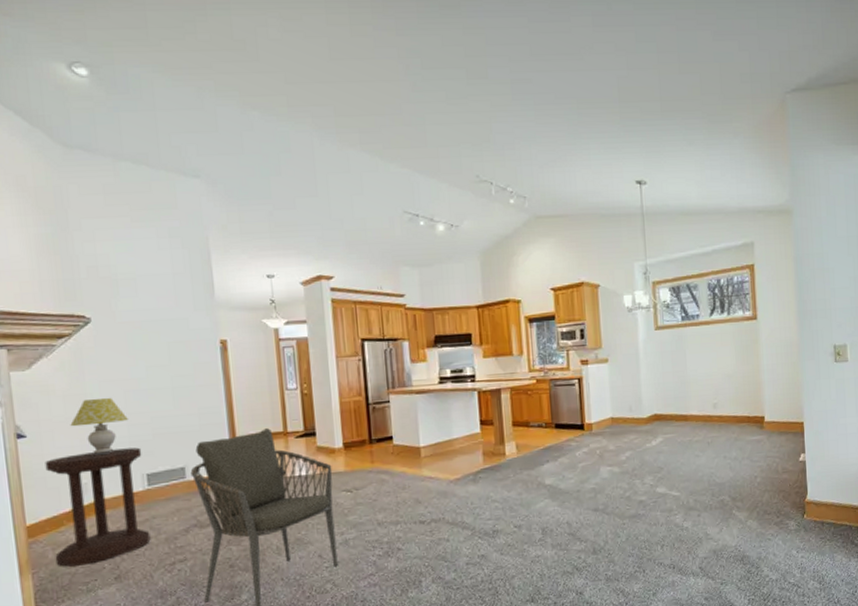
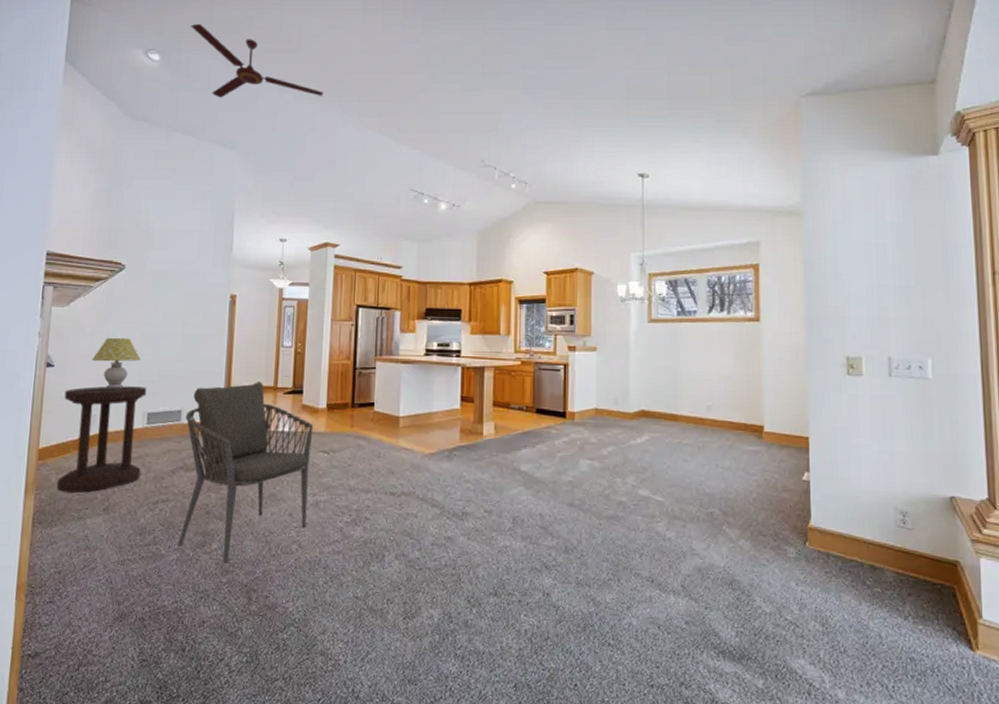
ceiling fan: none [119,29,293,118] -> present [190,24,324,98]

